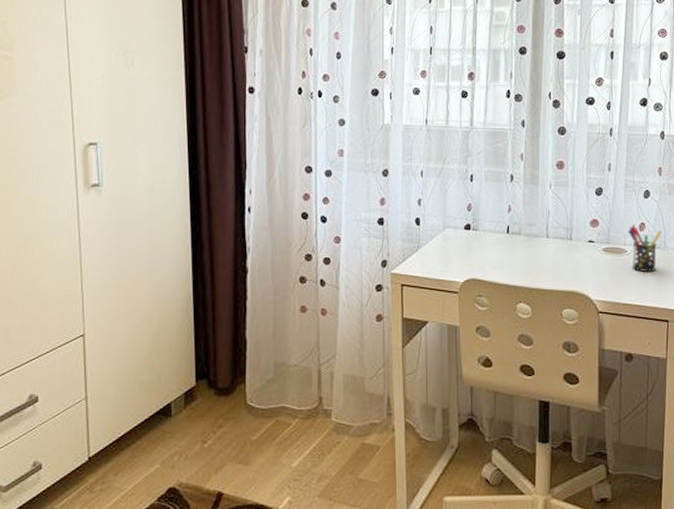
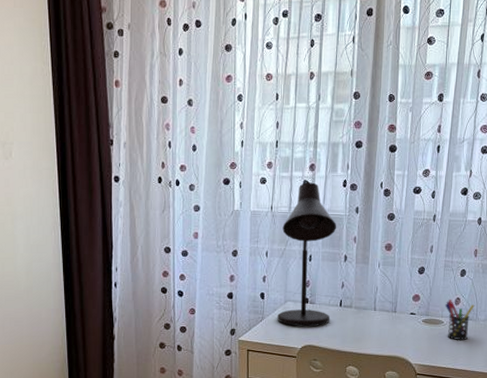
desk lamp: none [435,91,501,258] -> present [277,181,337,327]

